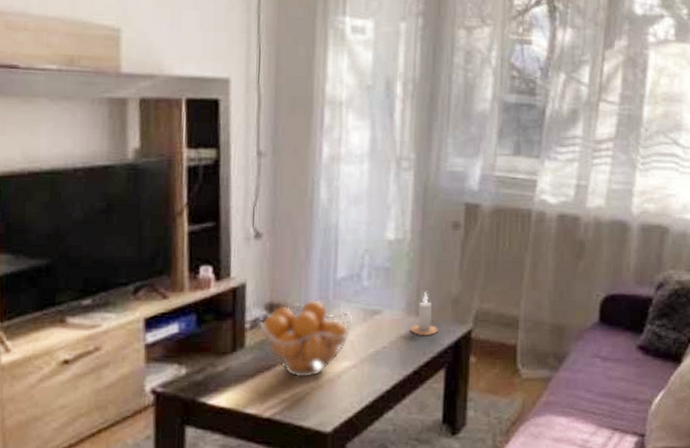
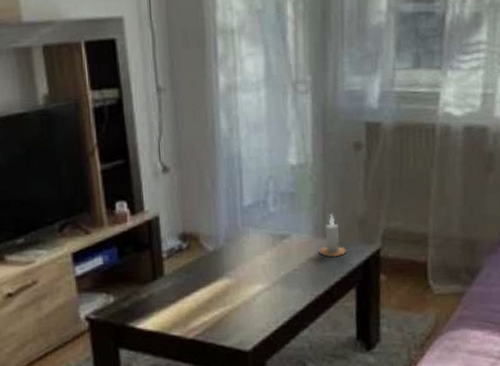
fruit basket: present [258,300,353,377] -> none [174,227,263,301]

